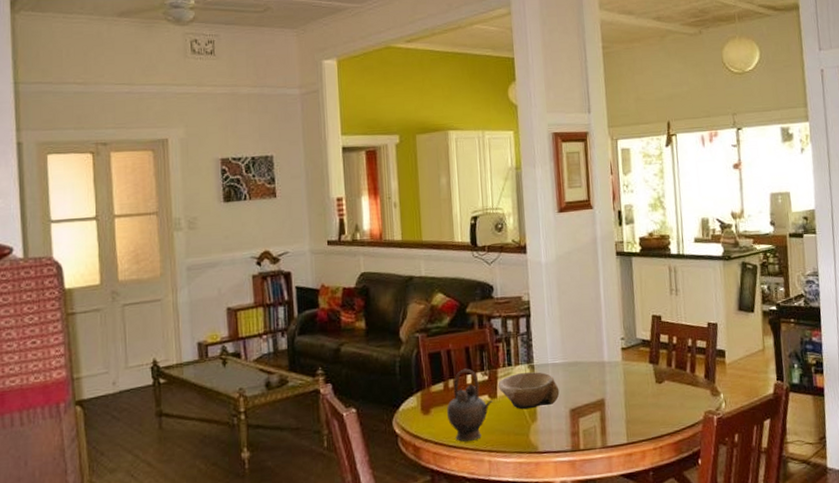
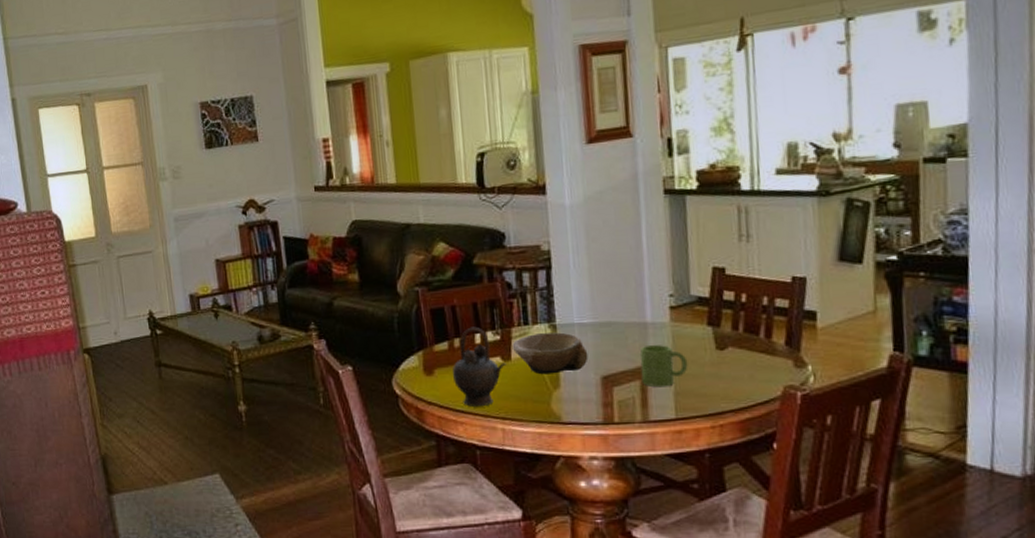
mug: none [600,380,636,417] -> present [640,344,688,388]

